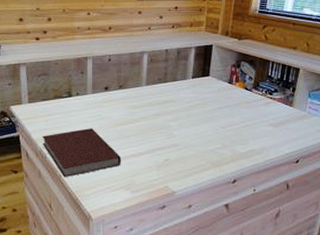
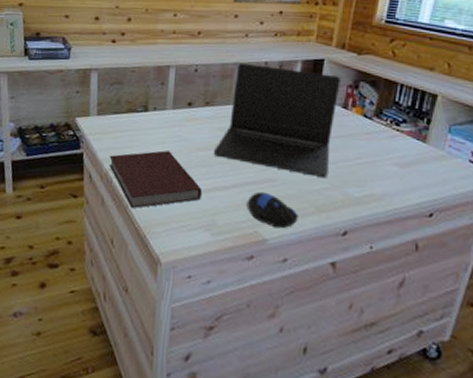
laptop: none [128,51,226,139] -> present [213,62,340,177]
computer mouse: none [158,155,198,182] -> present [247,191,298,229]

